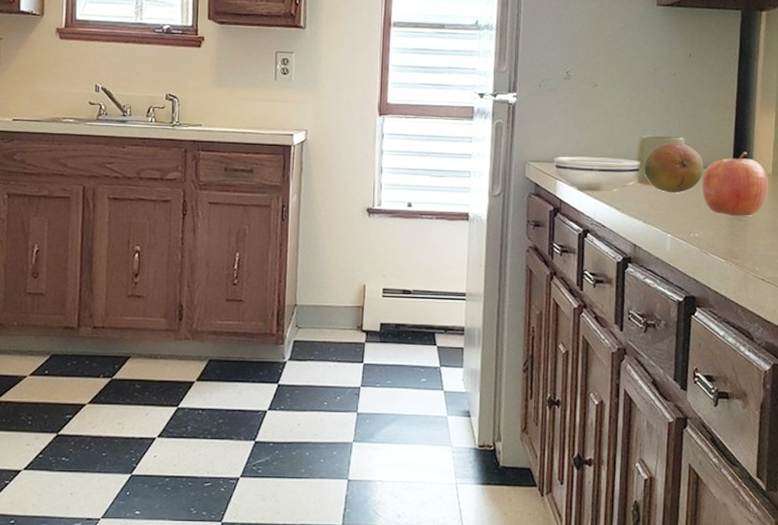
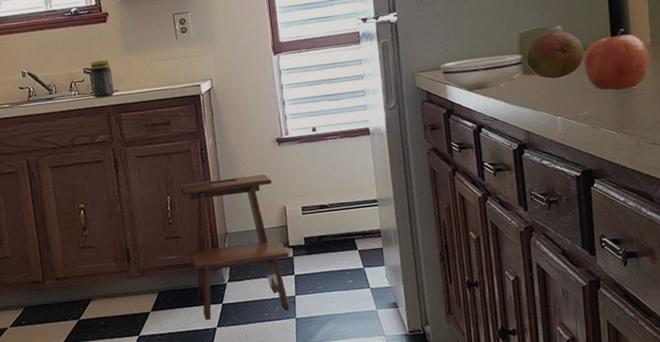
jar: none [172,88,198,131] -> present [90,59,115,99]
step stool: none [250,242,362,402] -> present [180,174,290,320]

